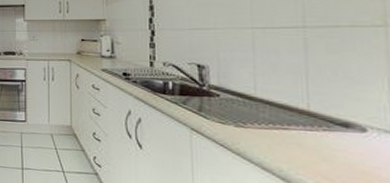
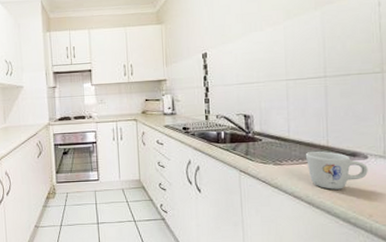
mug: none [277,114,368,167] -> present [305,151,368,190]

